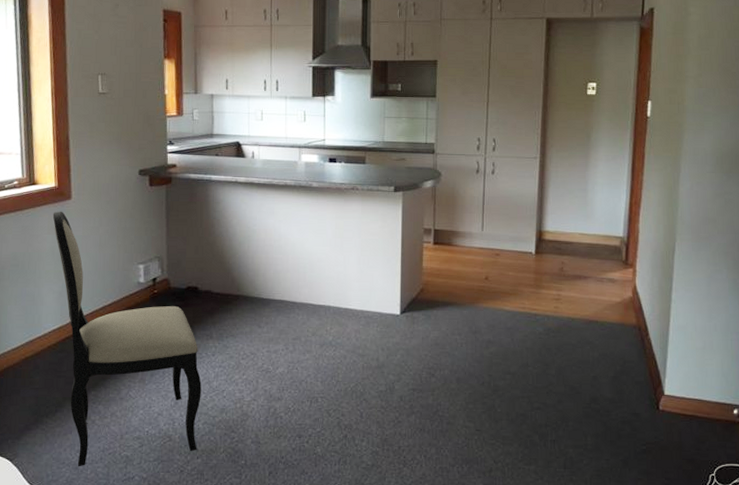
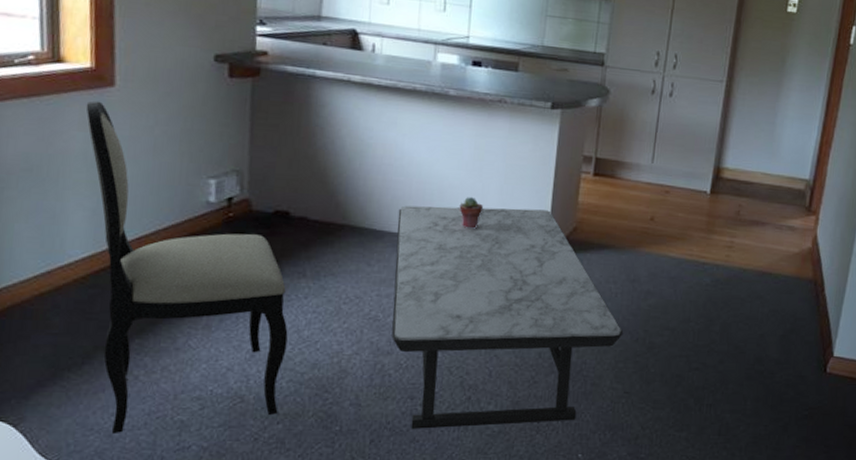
coffee table: none [279,275,471,463] -> present [391,205,624,429]
potted succulent: none [327,268,346,294] -> present [459,197,484,229]

